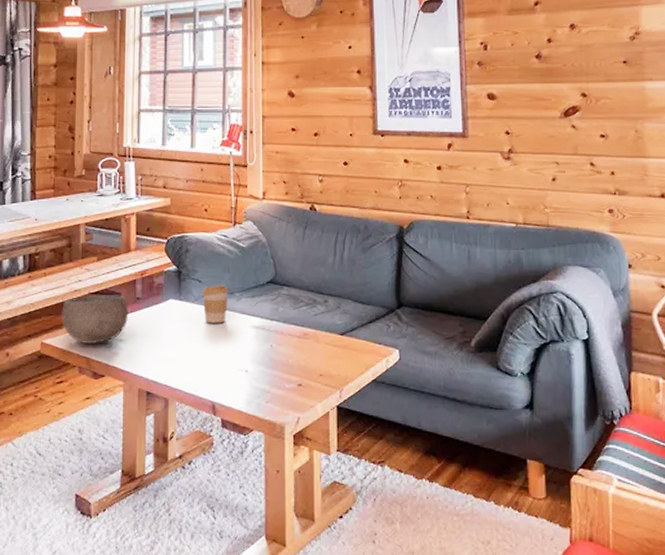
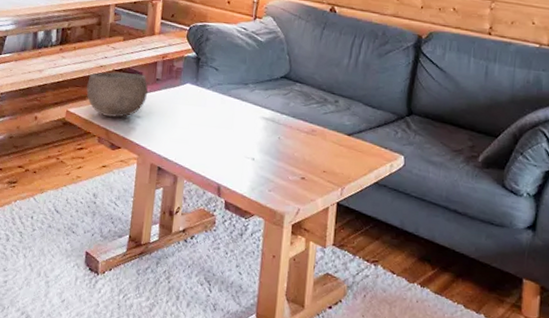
coffee cup: present [202,285,229,323] -> none [218,74,244,111]

